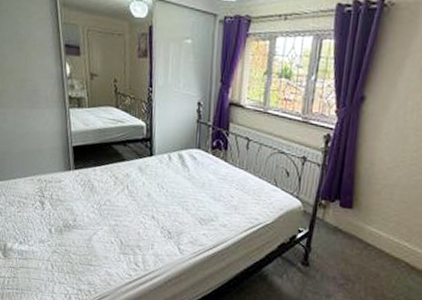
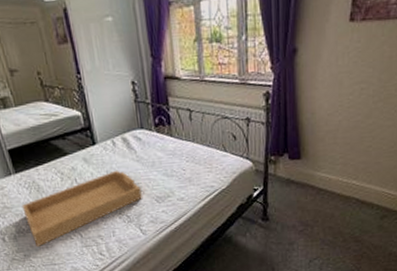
serving tray: none [73,184,187,245] -> present [22,170,142,248]

